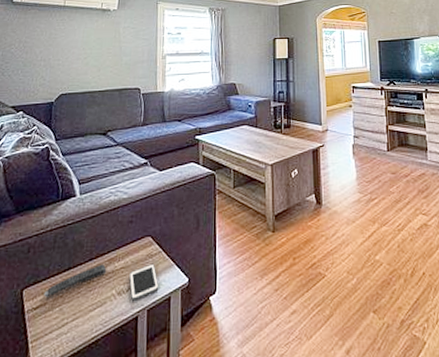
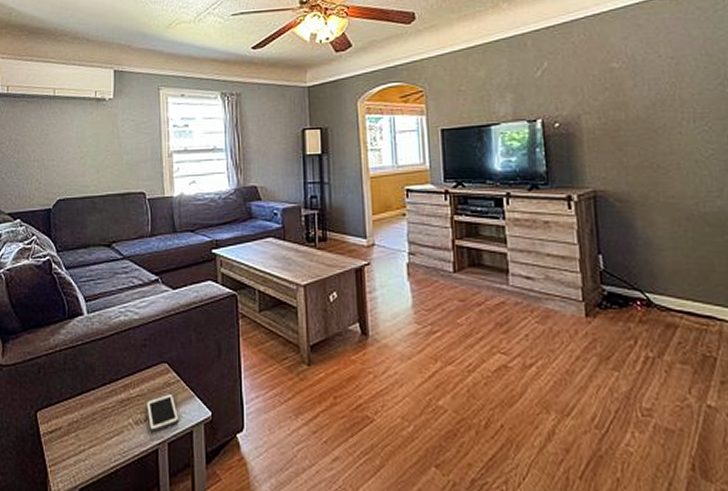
remote control: present [44,264,107,298] -> none [58,390,122,422]

